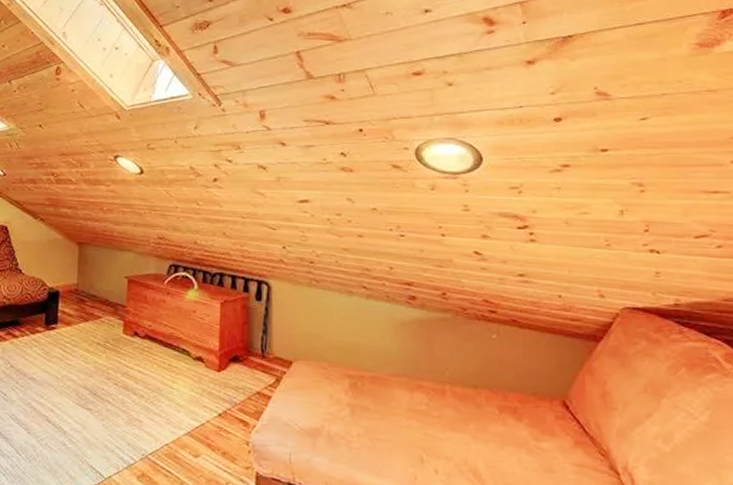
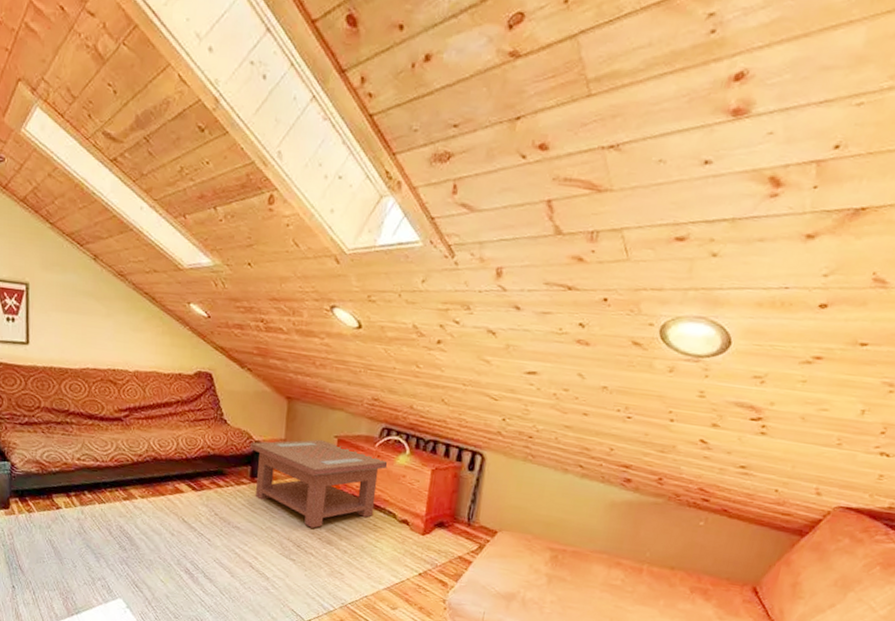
coffee table: none [44,281,178,373] -> present [250,439,388,528]

